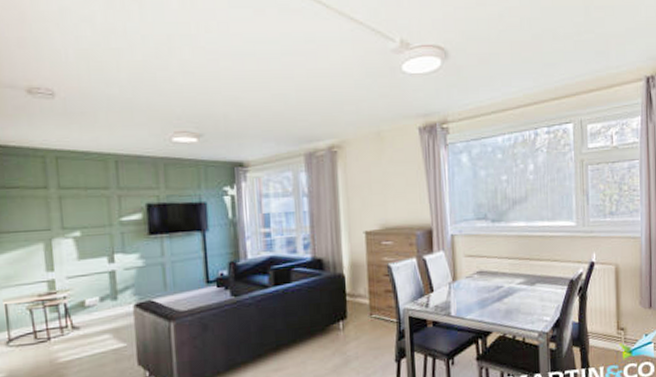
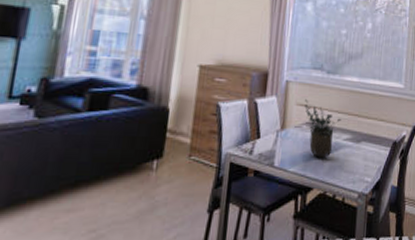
potted plant: none [473,250,512,304] -> present [304,99,341,158]

